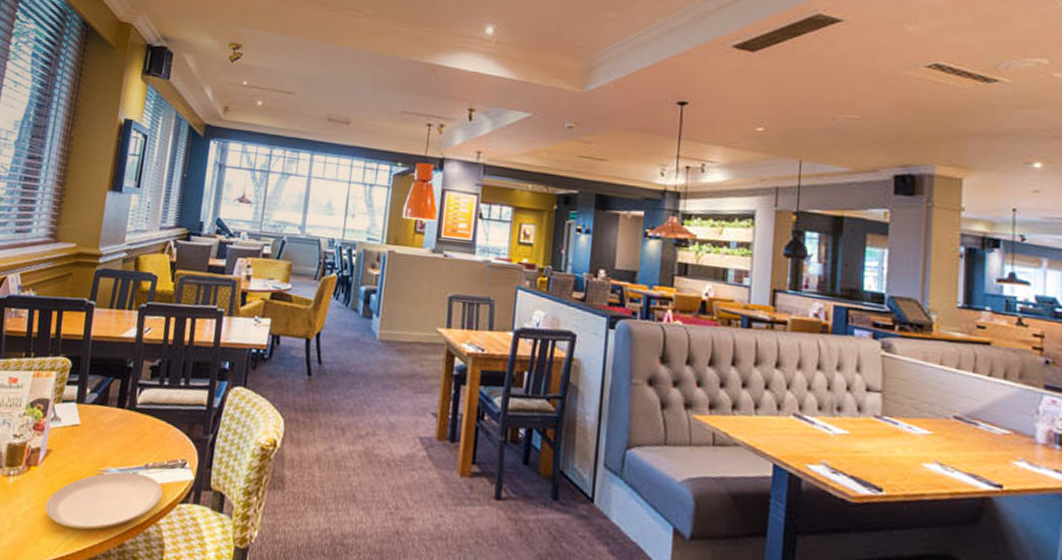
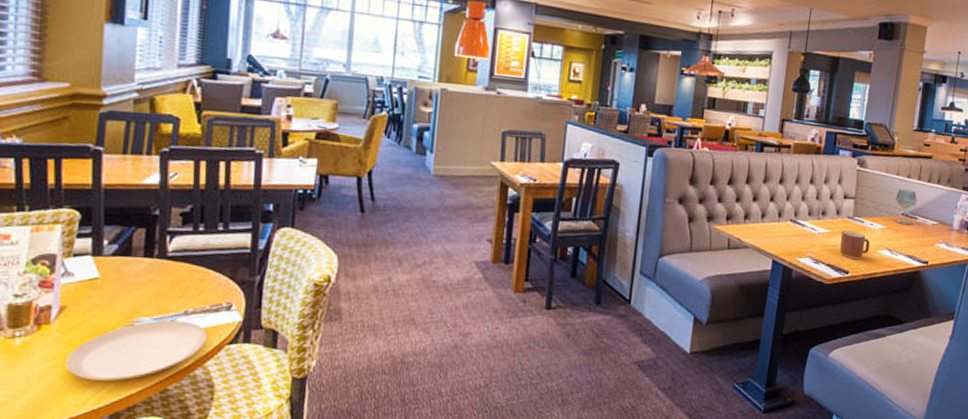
mug: none [866,433,910,474] -> present [840,231,870,260]
wine glass: none [941,383,975,433] -> present [895,189,917,226]

